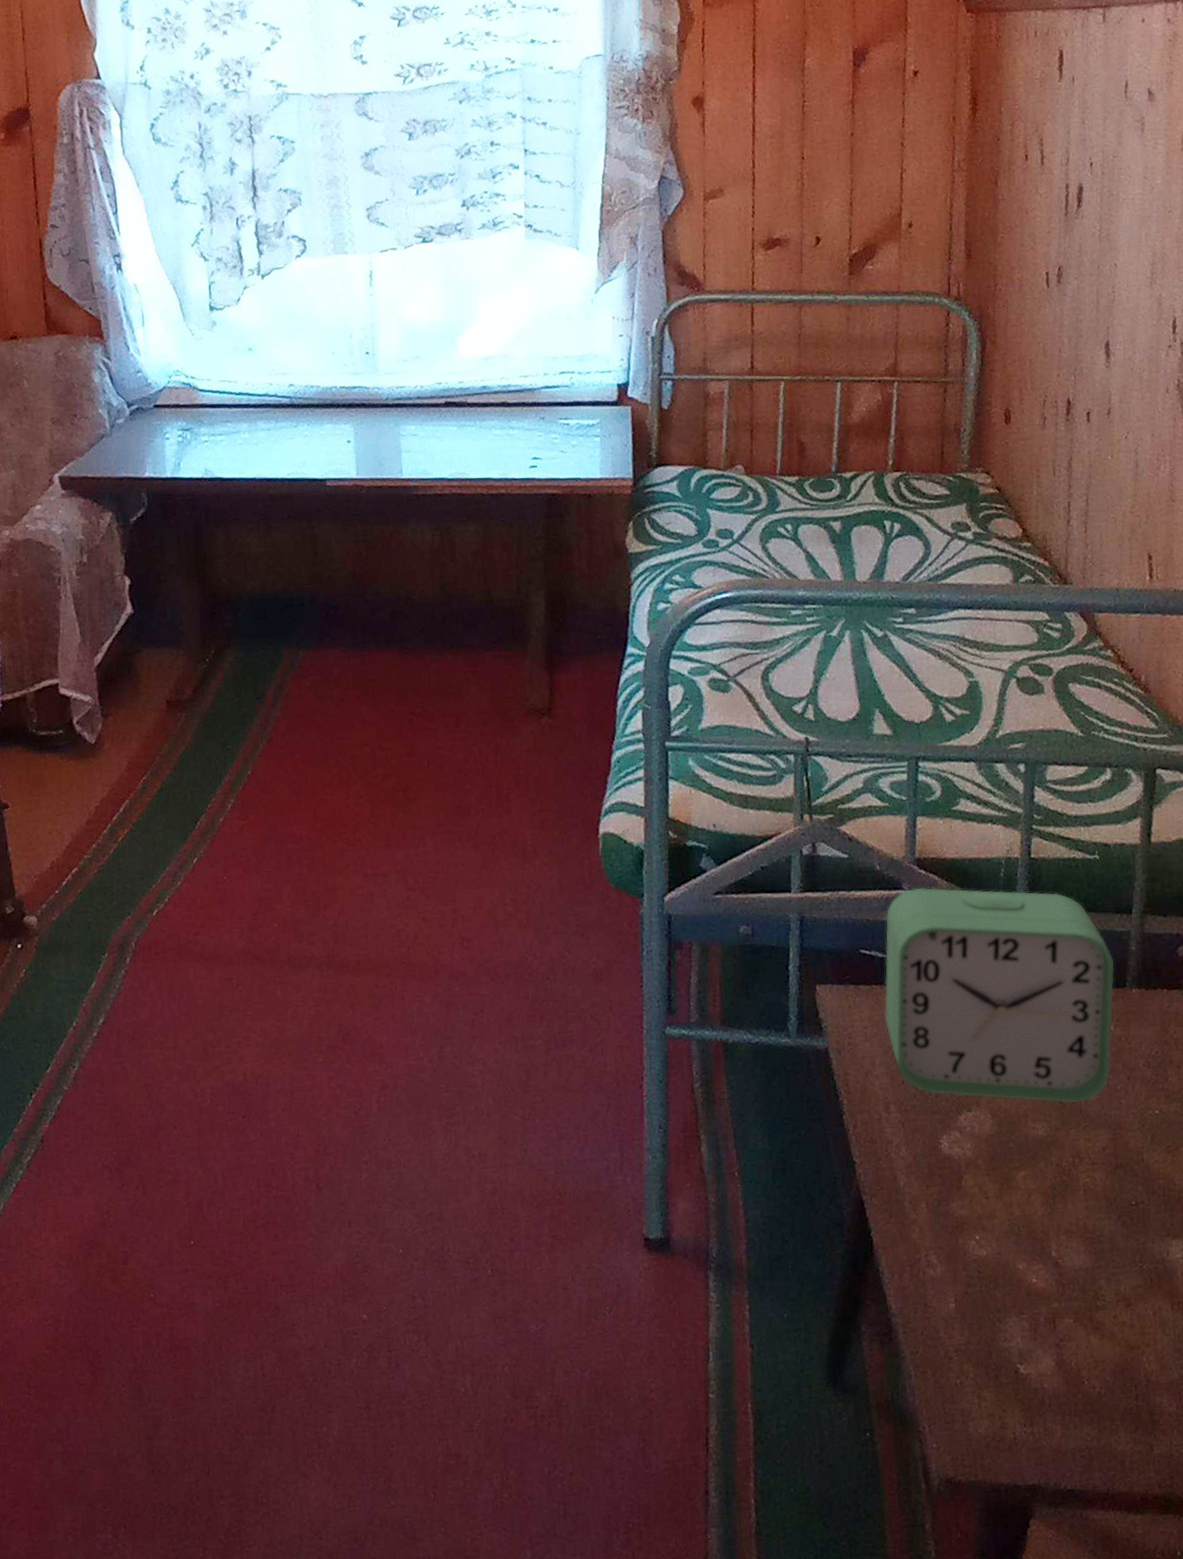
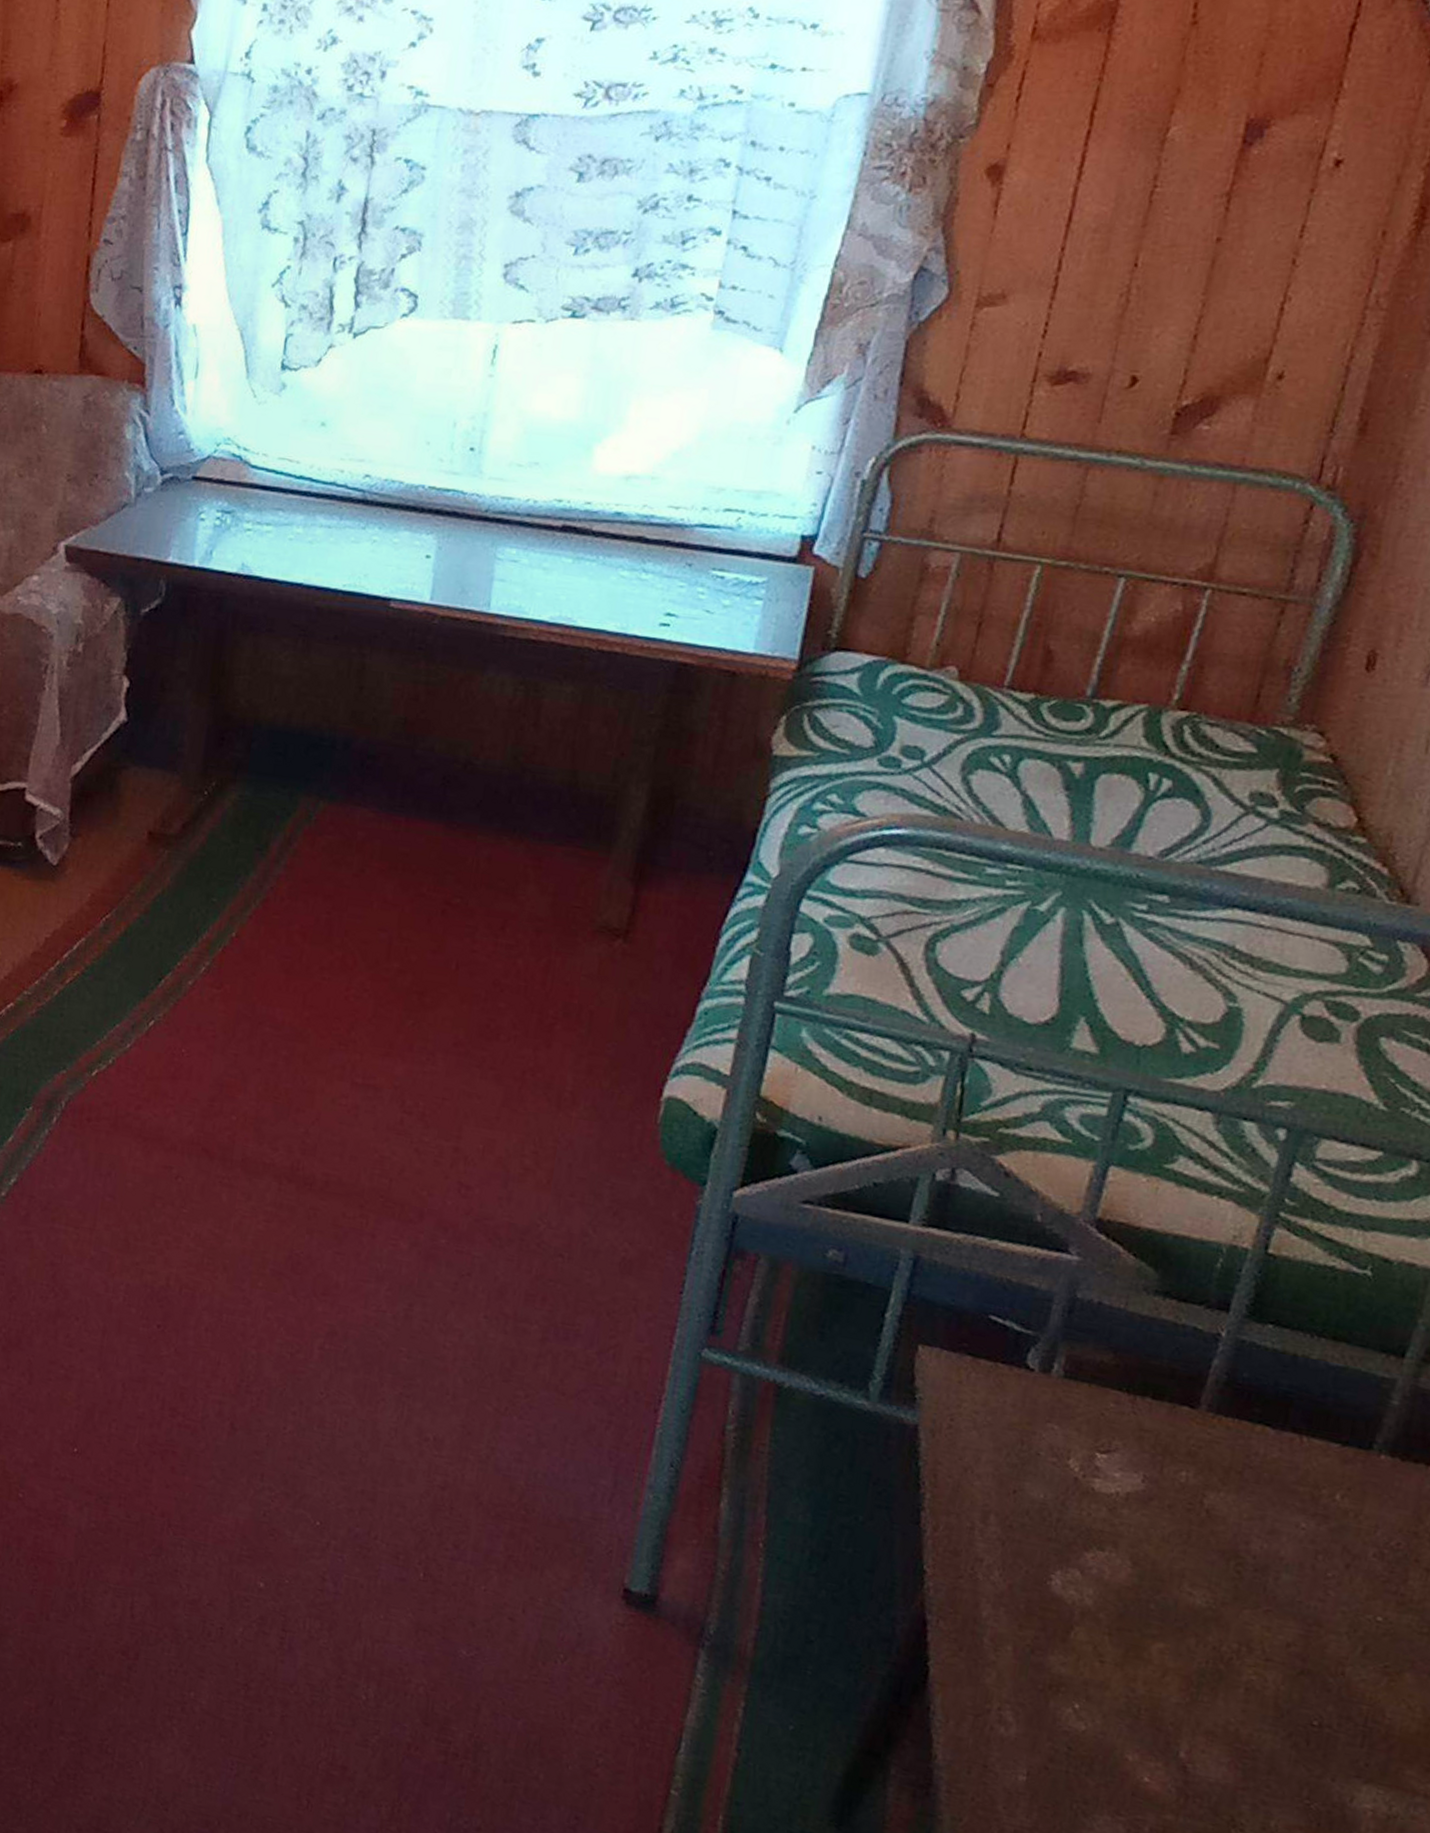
alarm clock: present [884,887,1115,1103] -> none [1006,1255,1363,1580]

